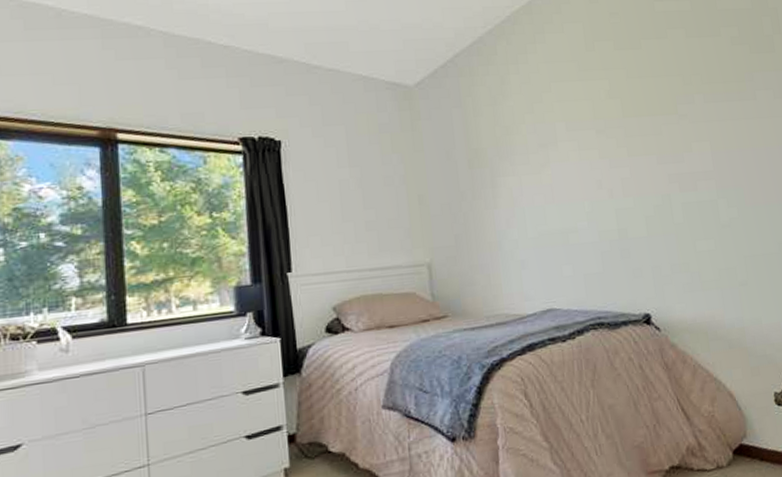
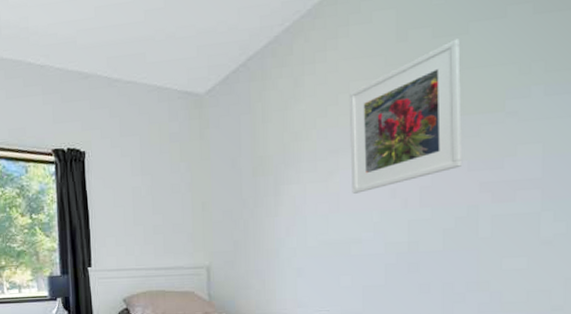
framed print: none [551,52,653,185] -> present [348,38,463,194]

